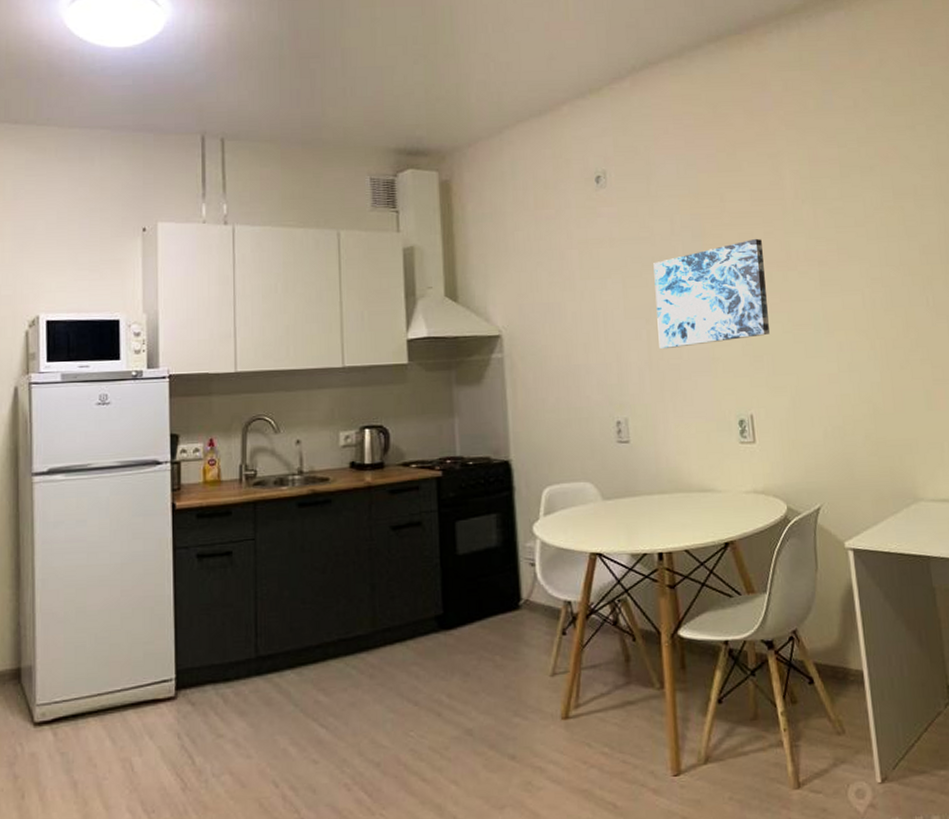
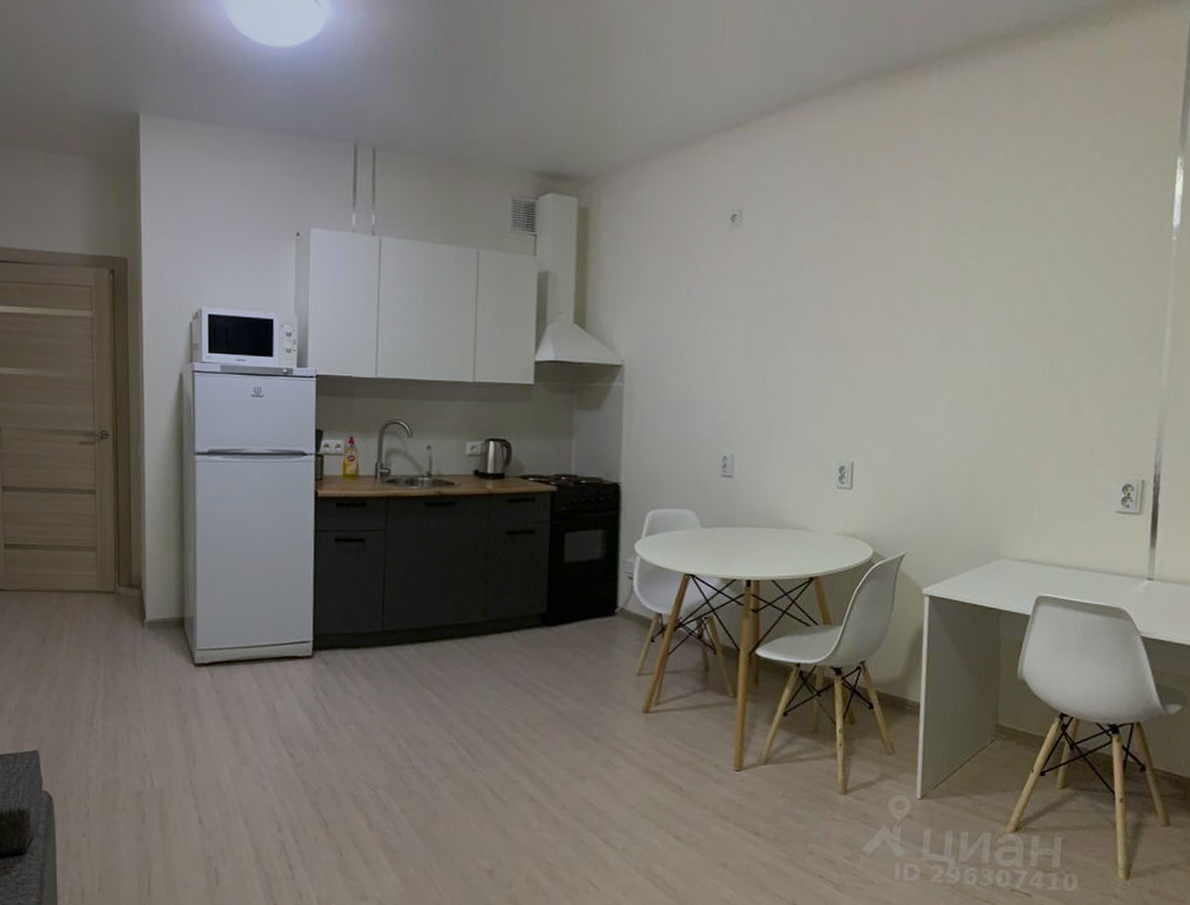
wall art: present [653,238,769,350] -> none [772,290,888,393]

